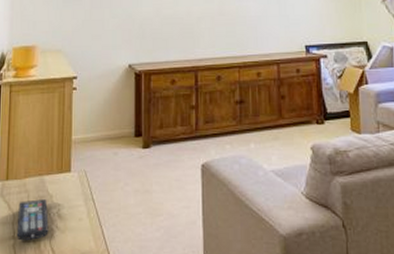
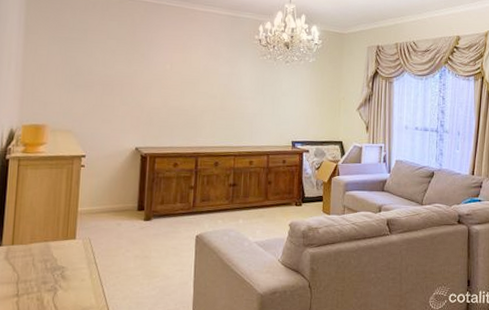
remote control: present [16,199,49,241] -> none [20,262,52,299]

